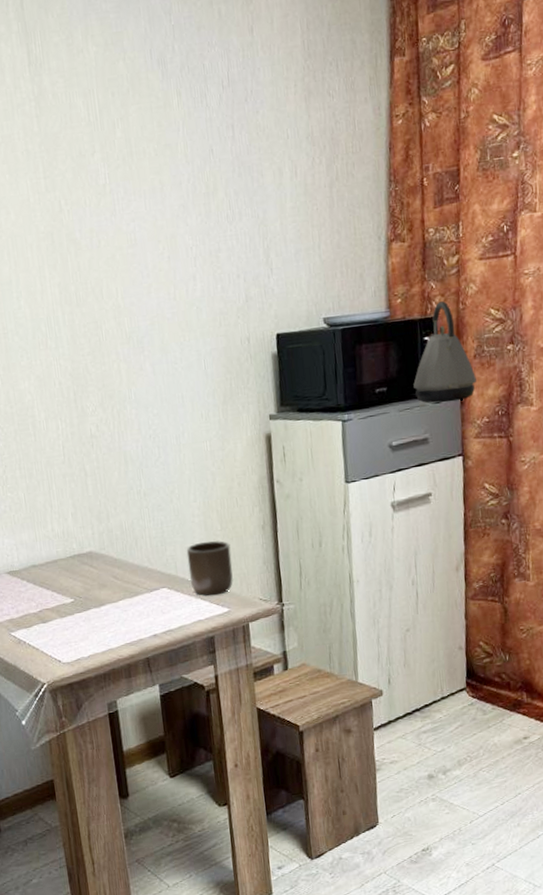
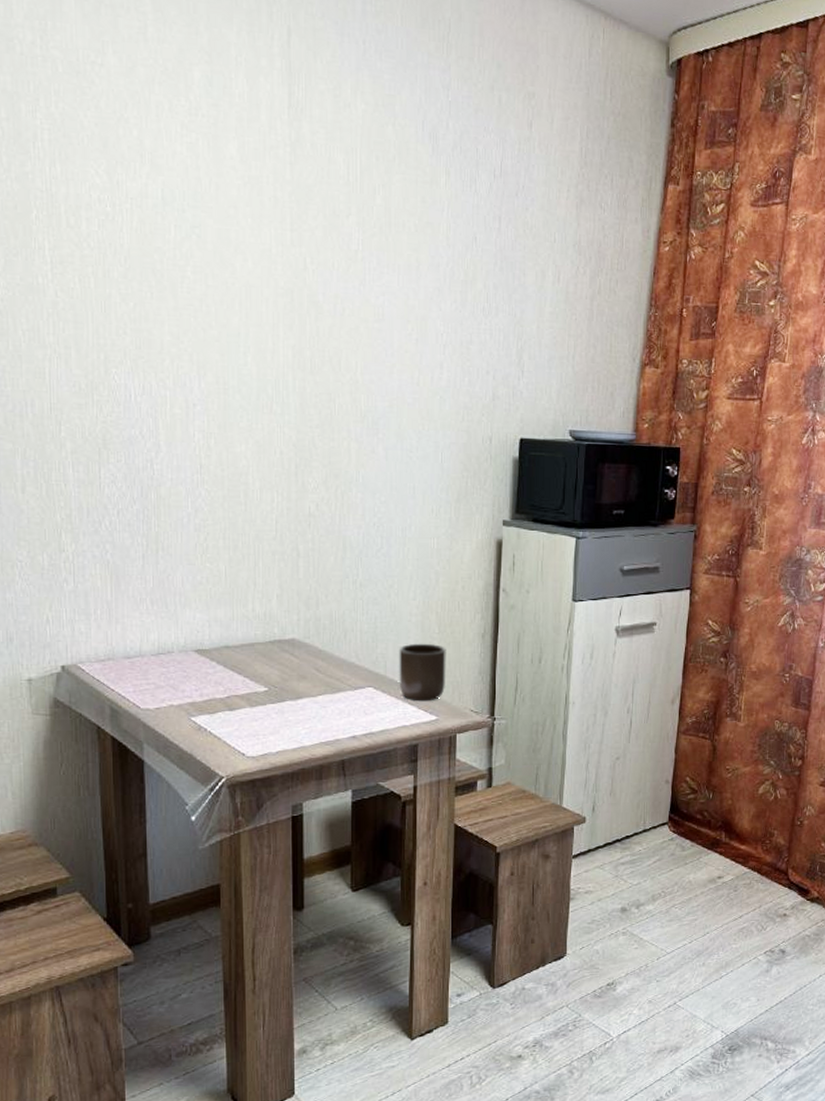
kettle: present [413,301,476,404] -> none [651,433,712,535]

